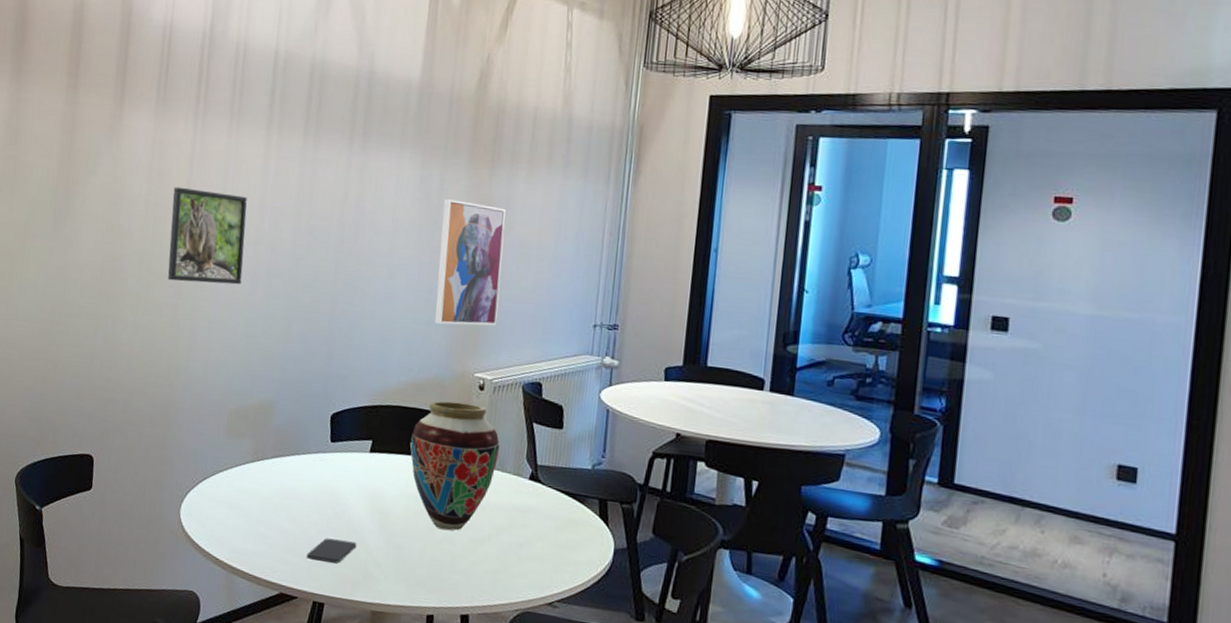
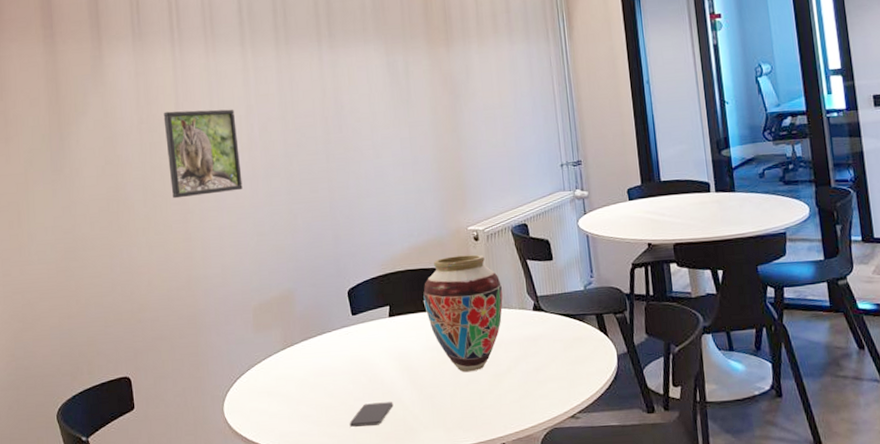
wall art: present [435,199,506,326] -> none [412,78,479,191]

